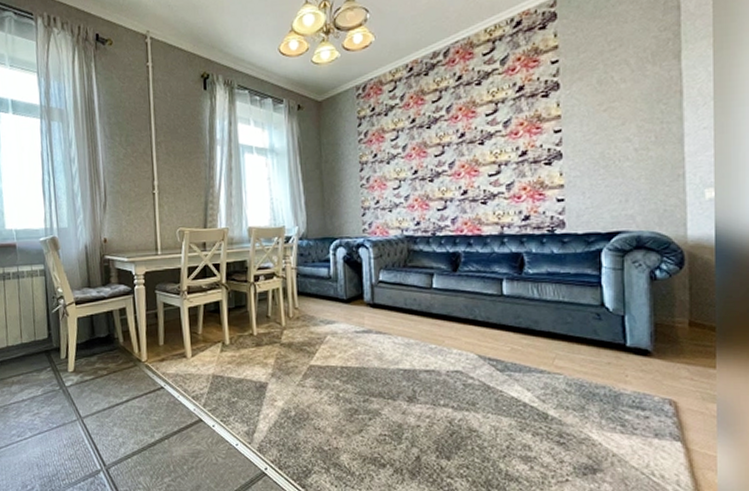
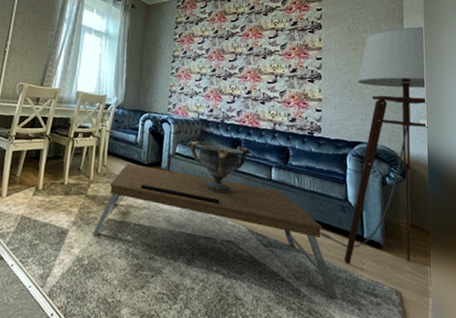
coffee table: none [294,301,595,417] -> present [92,163,338,299]
decorative bowl: none [391,261,474,319] -> present [186,140,251,193]
floor lamp: none [569,57,716,377] -> present [320,26,428,264]

